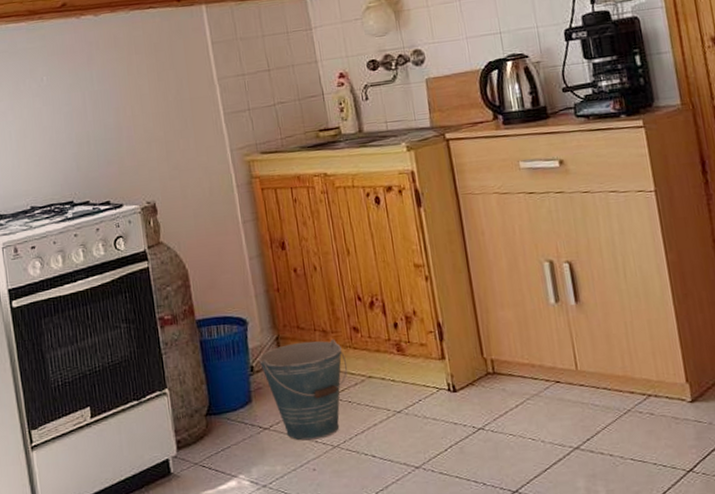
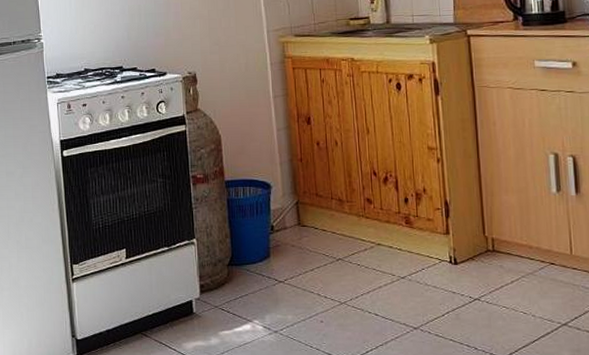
bucket: present [259,339,348,441] -> none [279,207,359,295]

